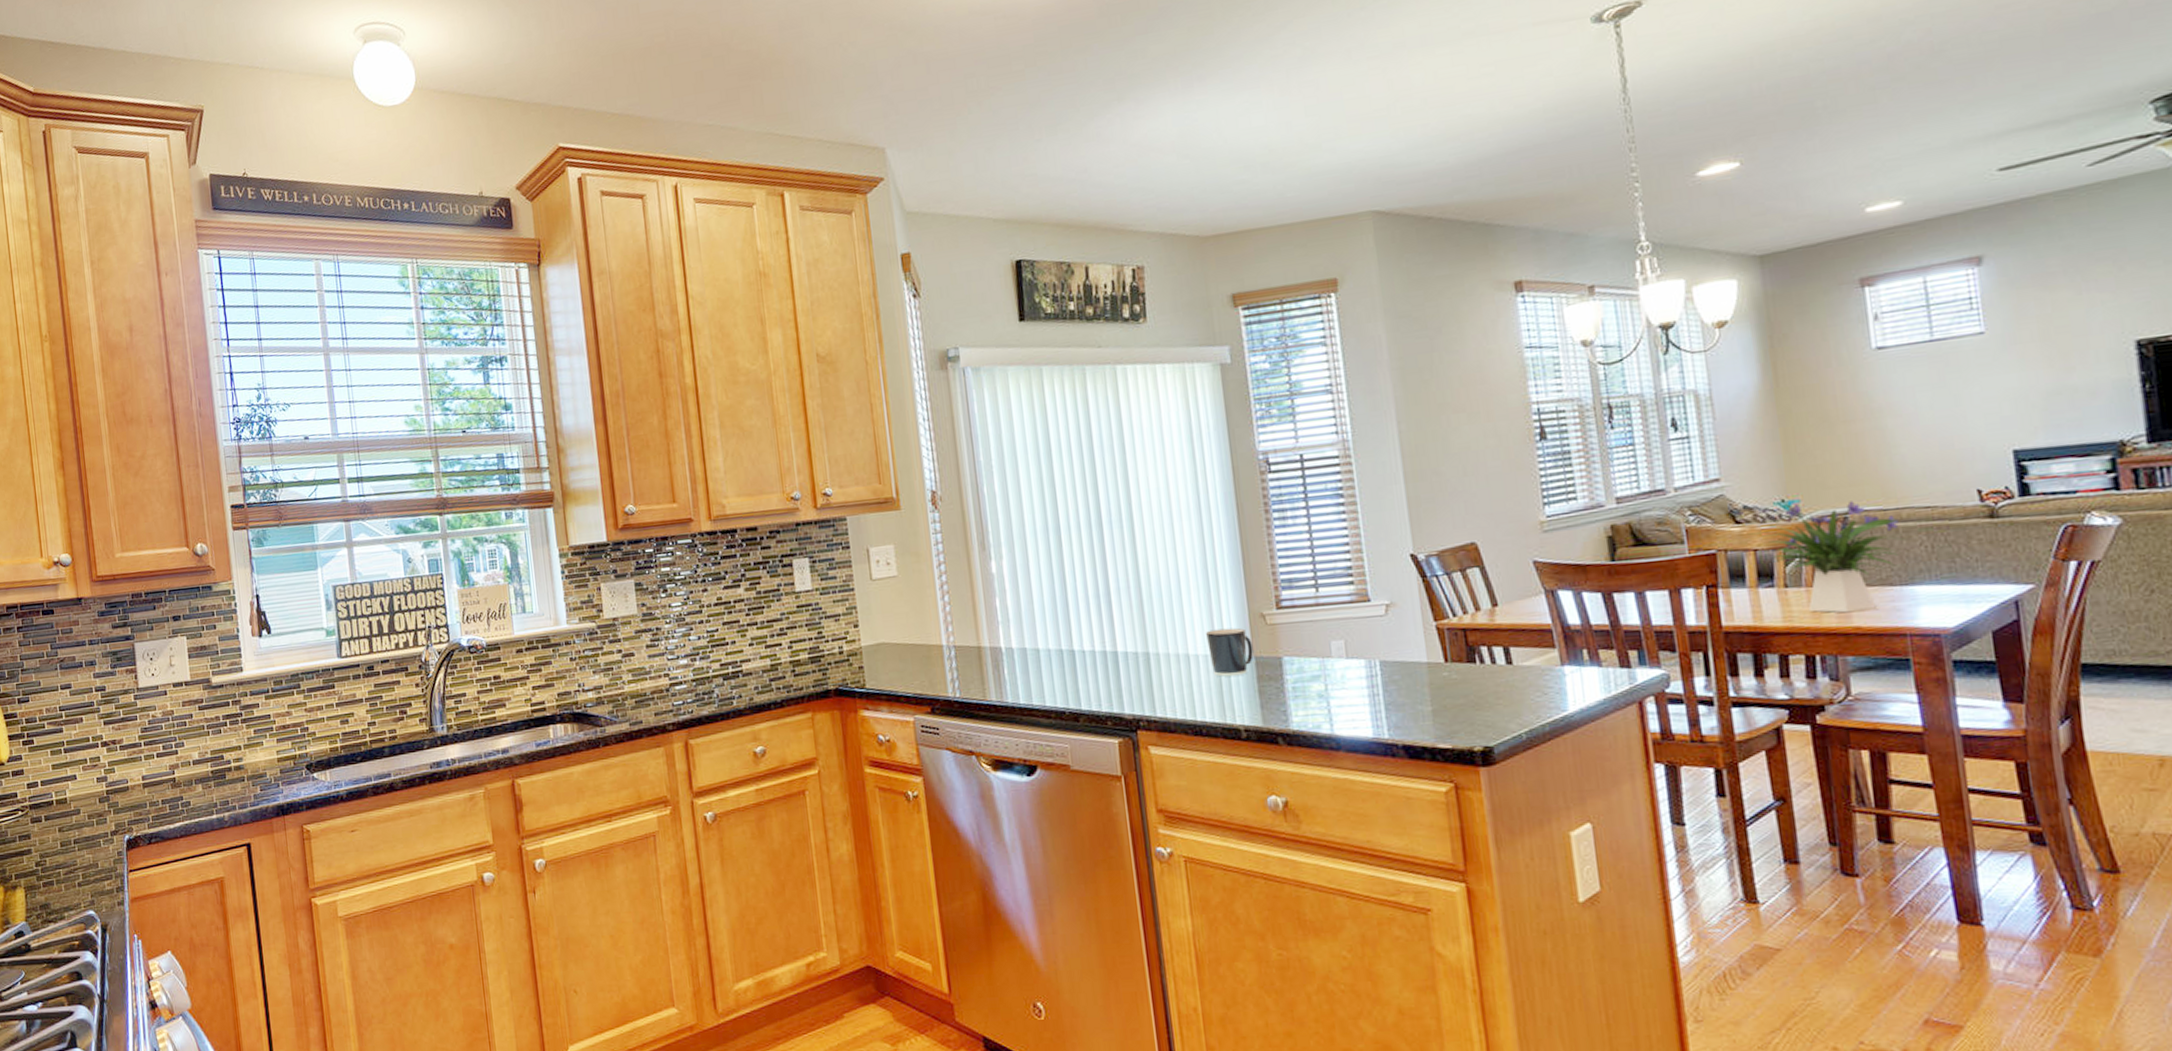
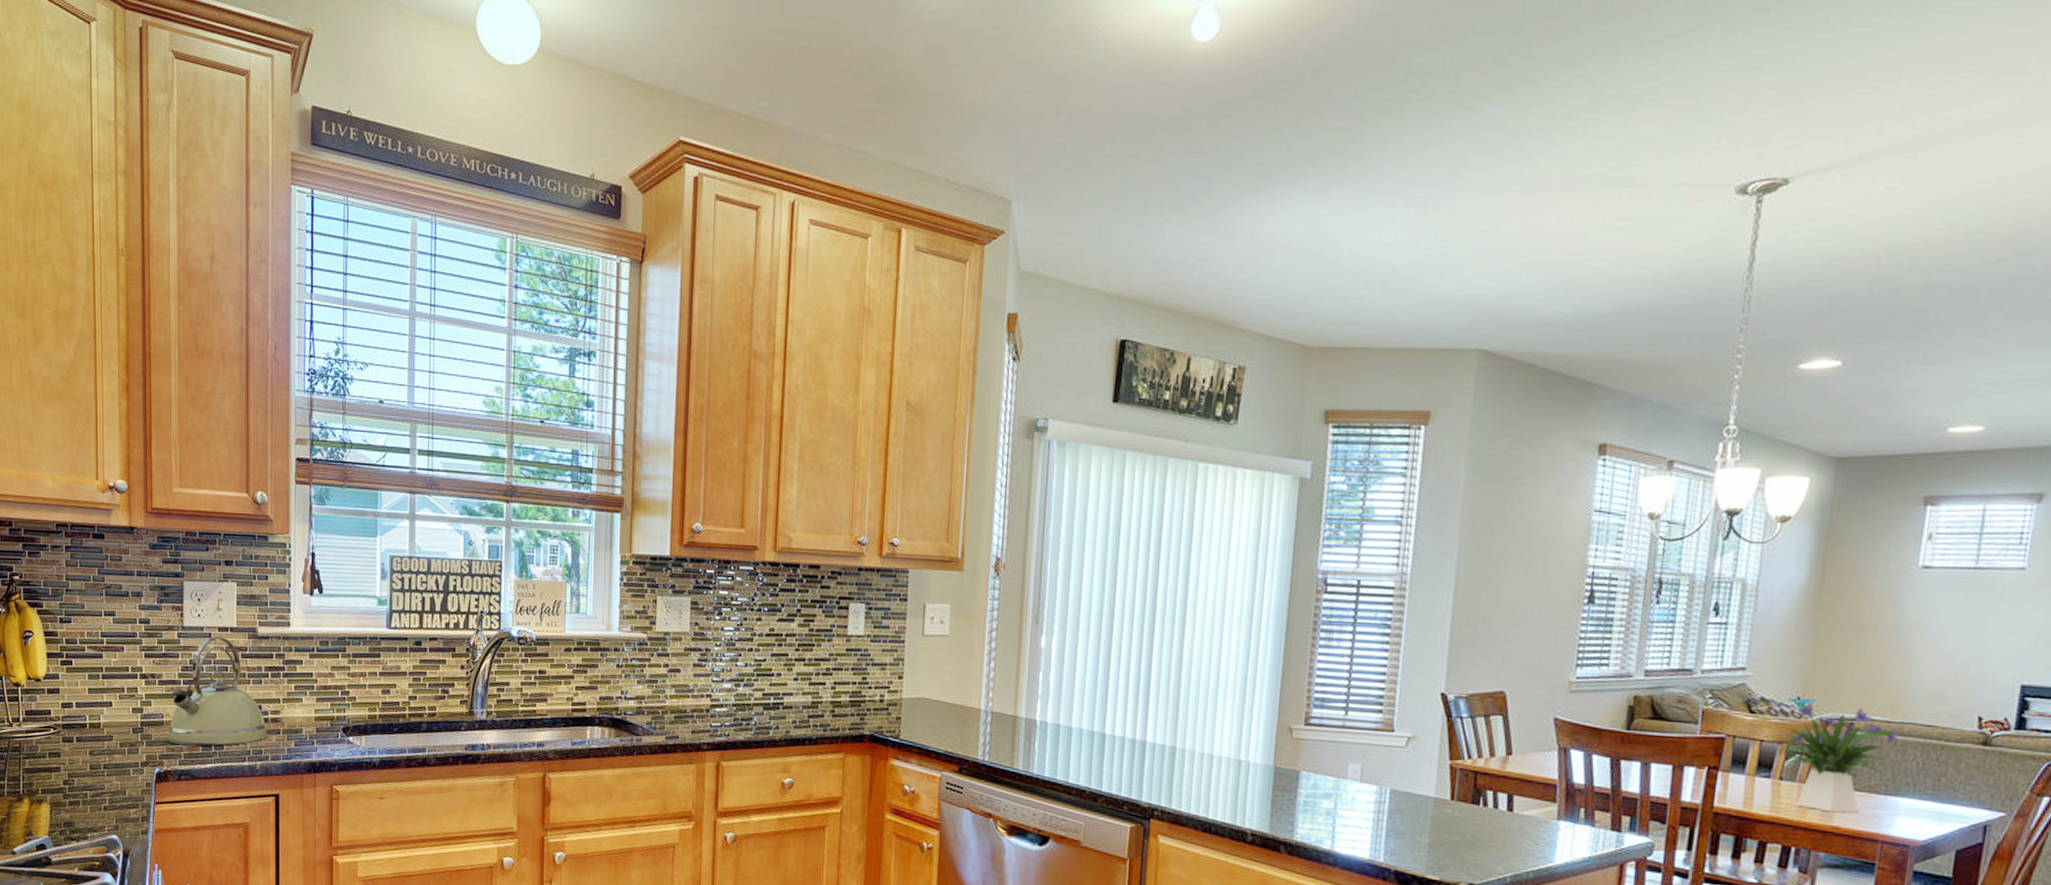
kettle: none [132,692,234,809] -> present [166,636,269,747]
mug: present [1206,627,1254,677] -> none [1232,735,1275,782]

